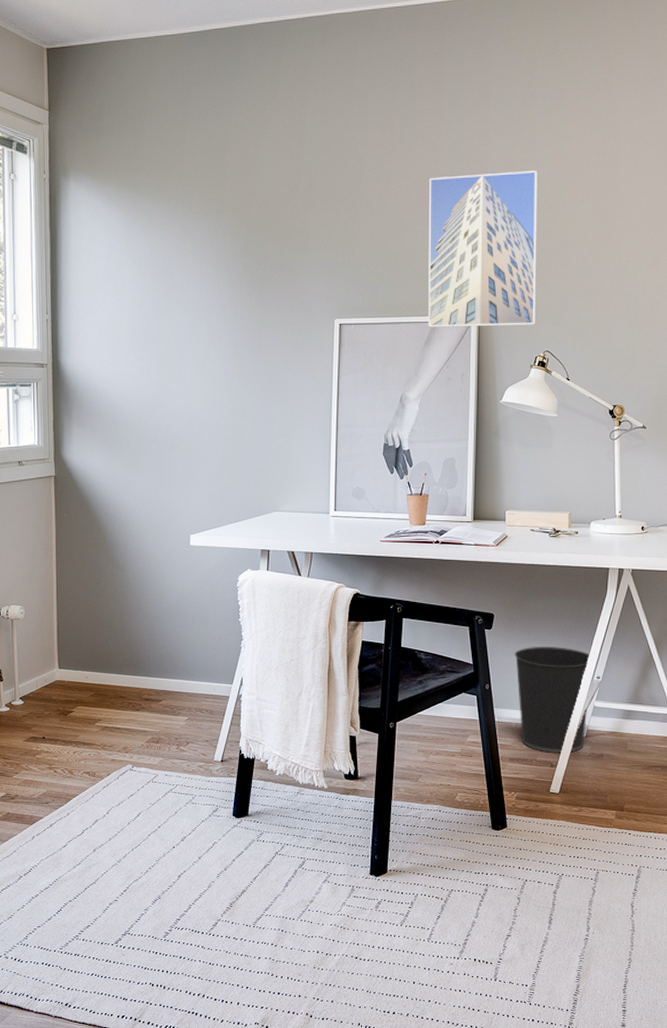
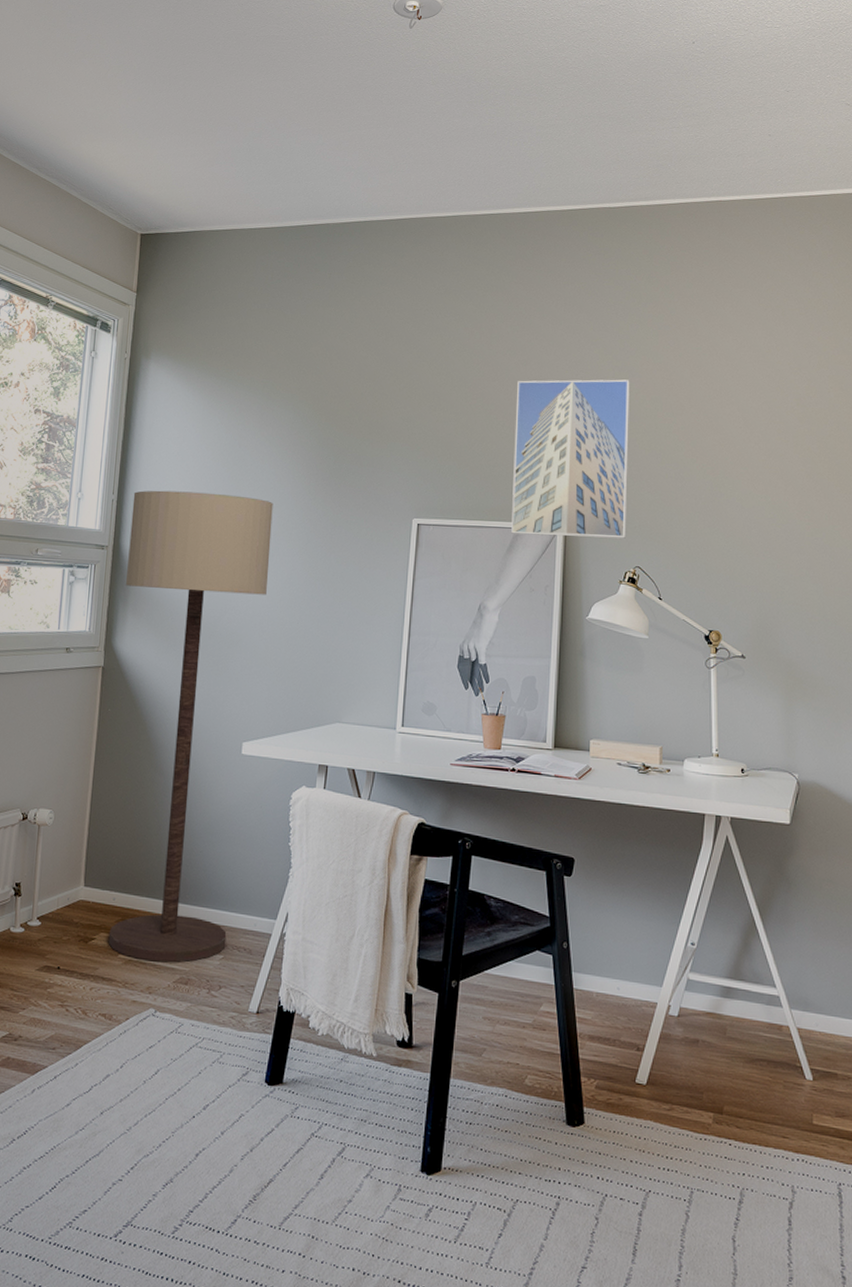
floor lamp: none [66,307,202,726] -> present [108,490,273,963]
wastebasket: present [514,647,590,754] -> none [597,900,683,1035]

